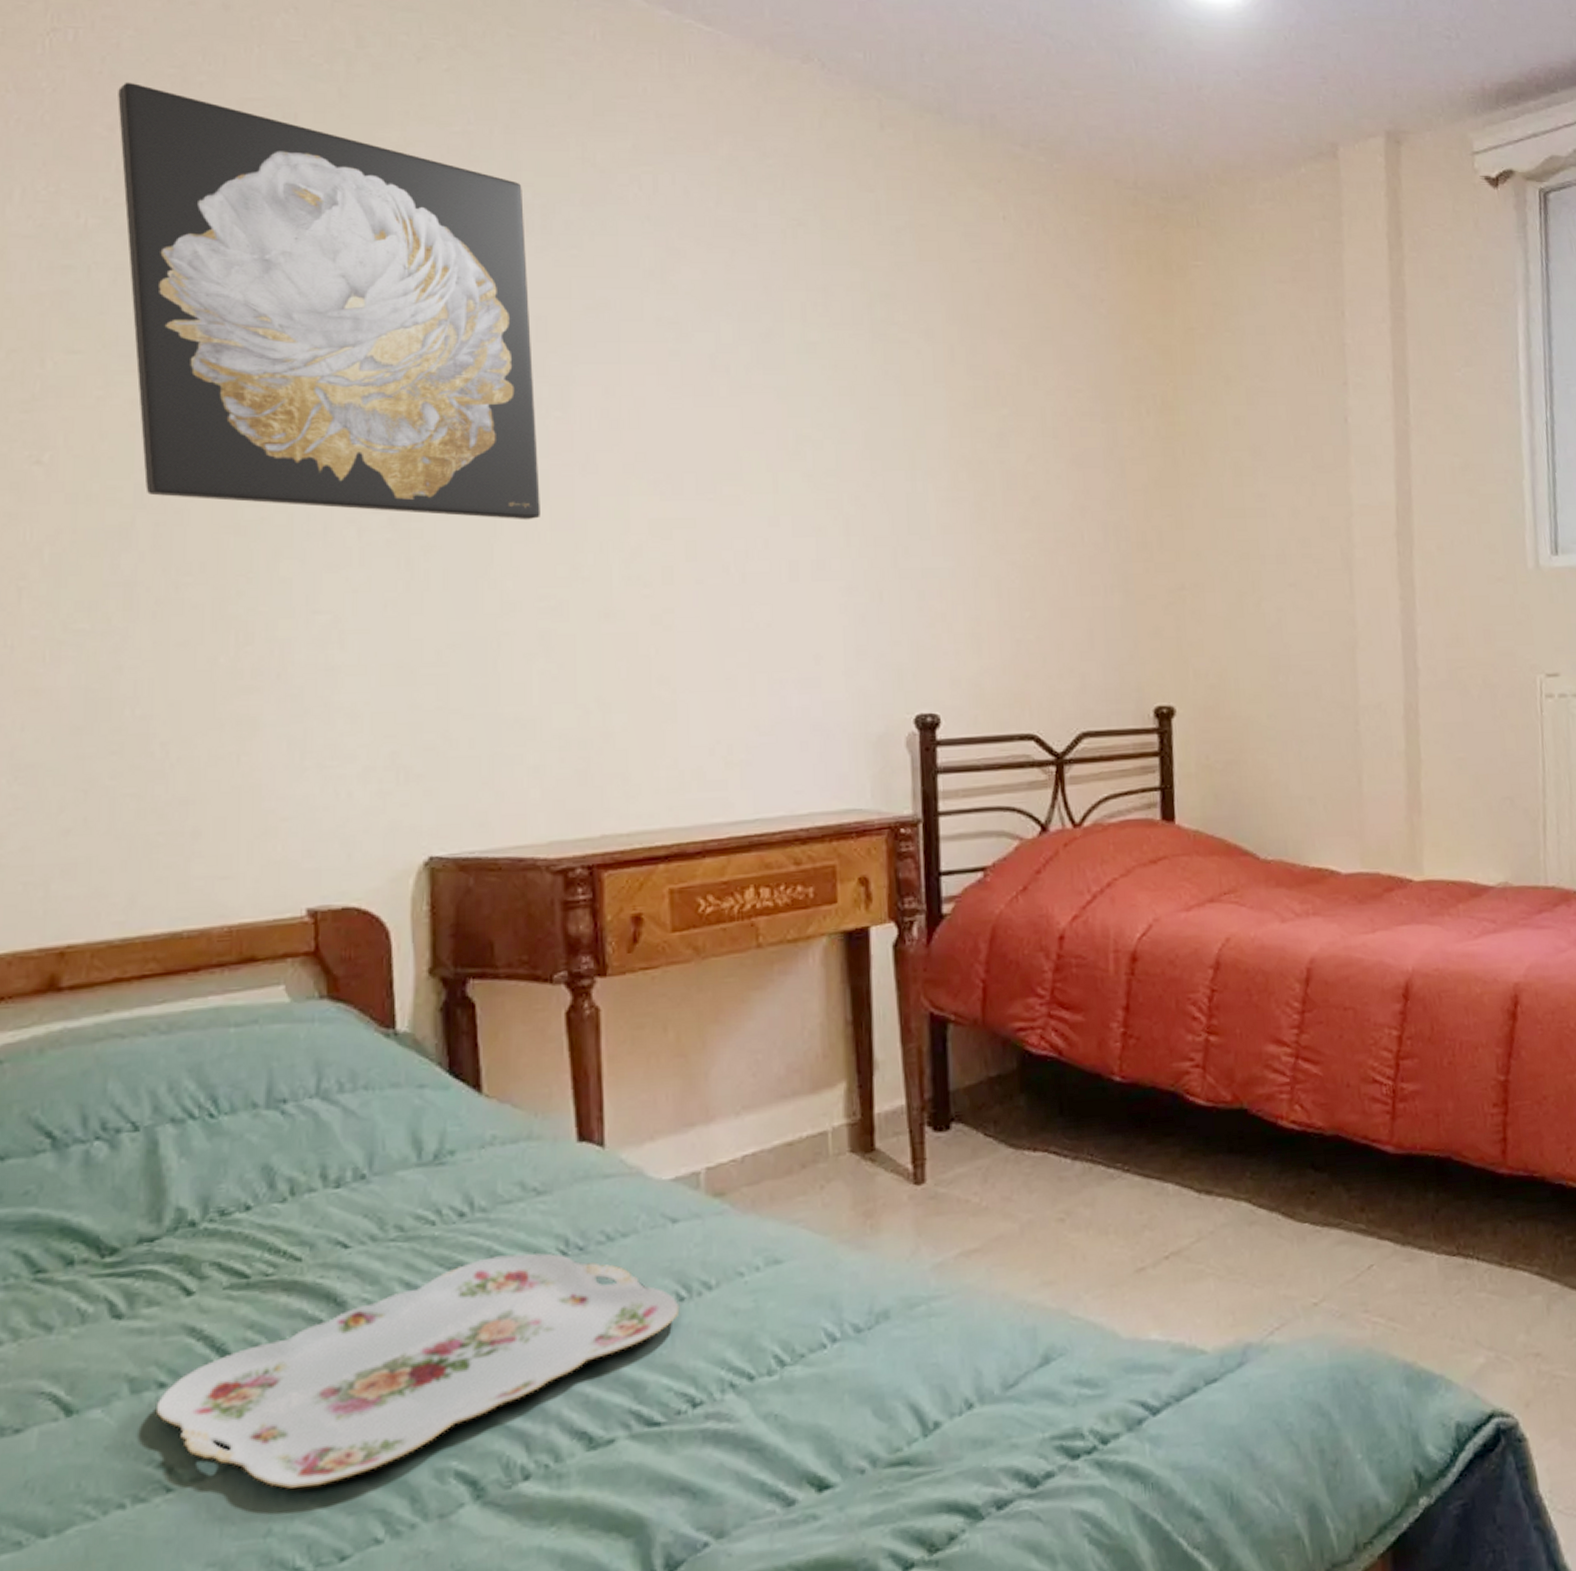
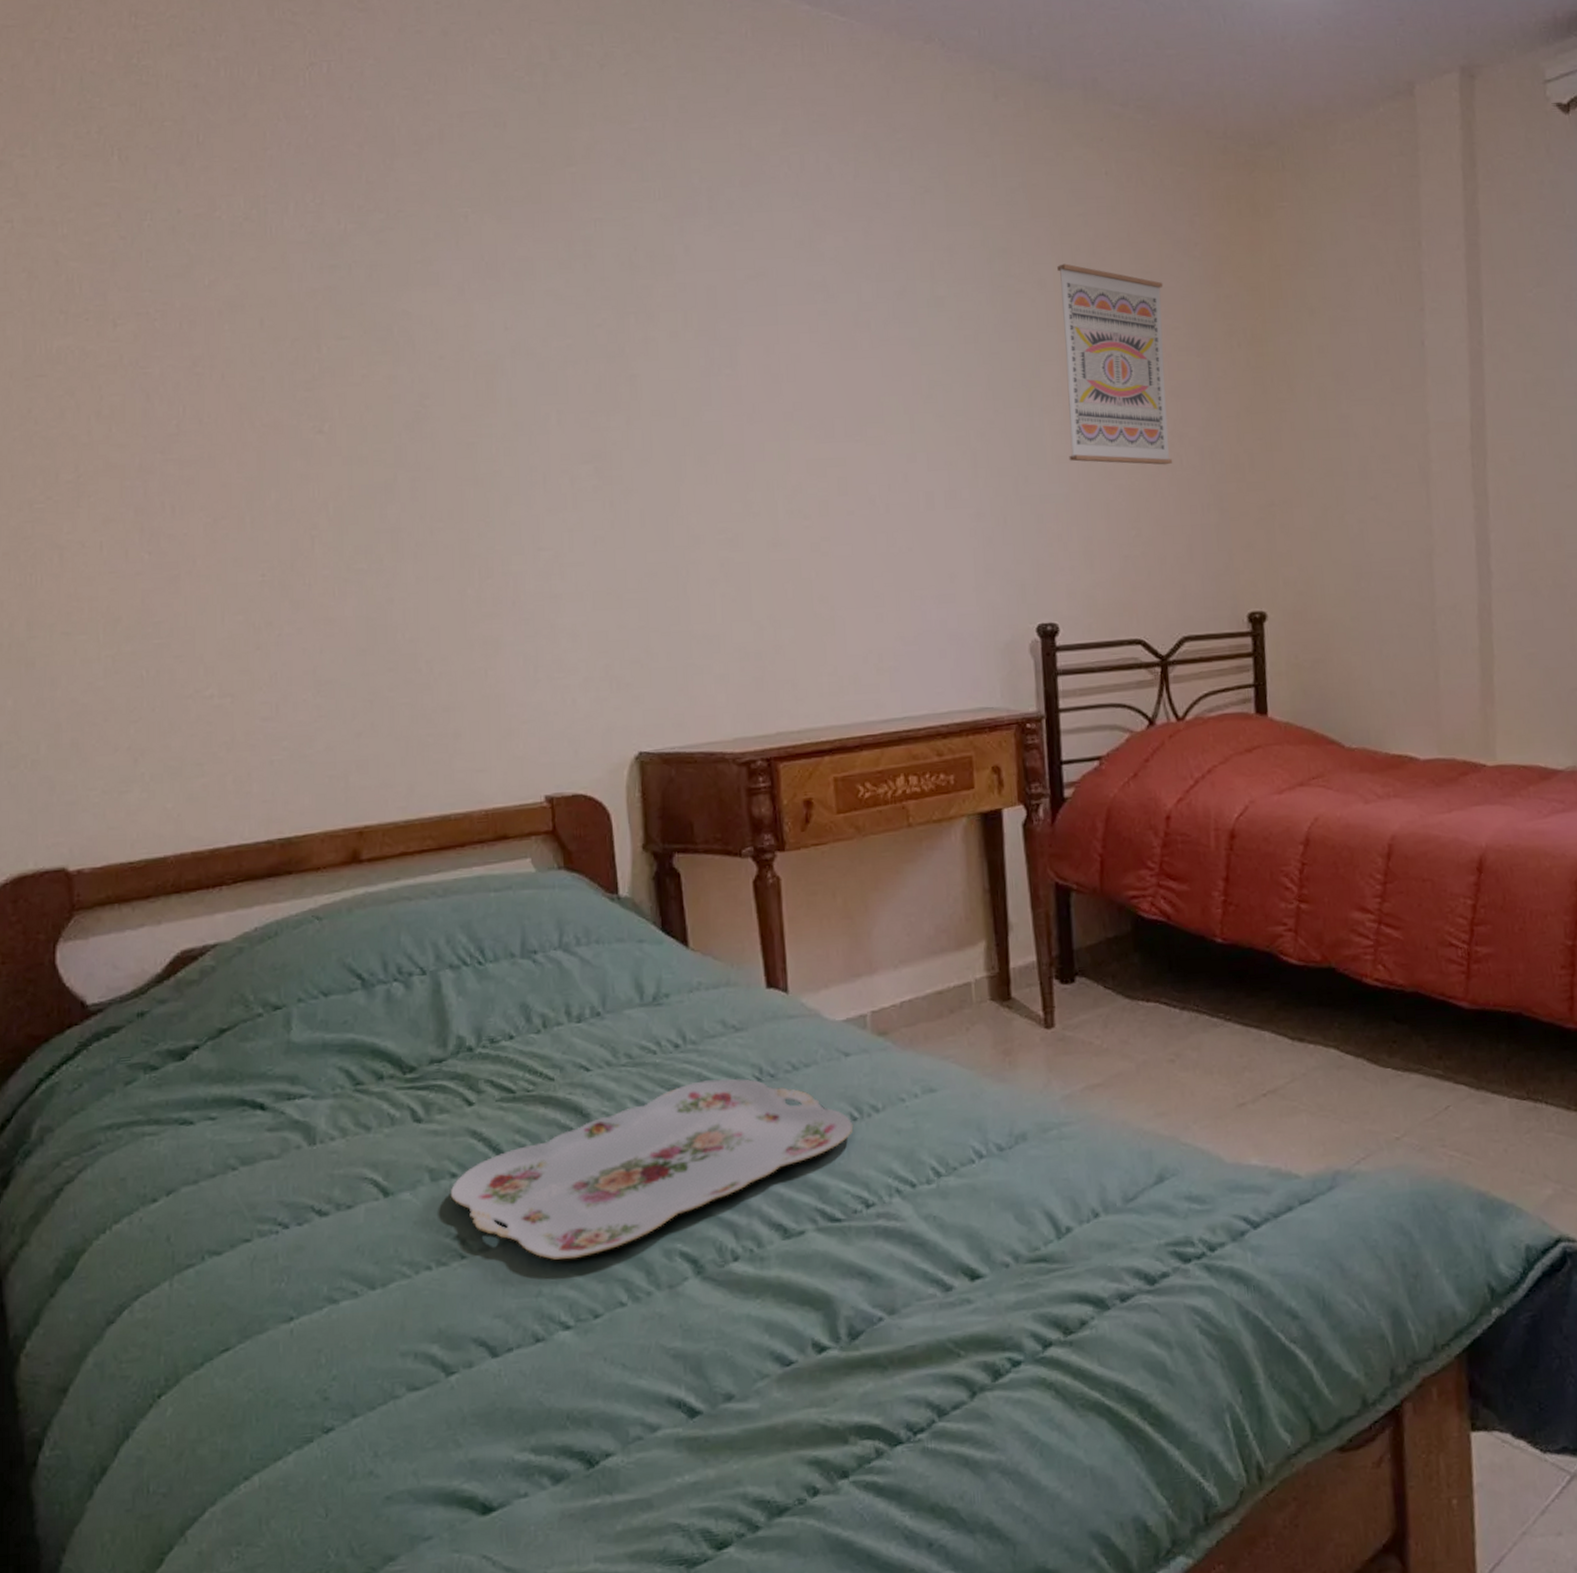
wall art: present [118,82,540,520] -> none [364,104,717,465]
wall art: none [947,313,1073,540] -> present [1057,263,1173,465]

